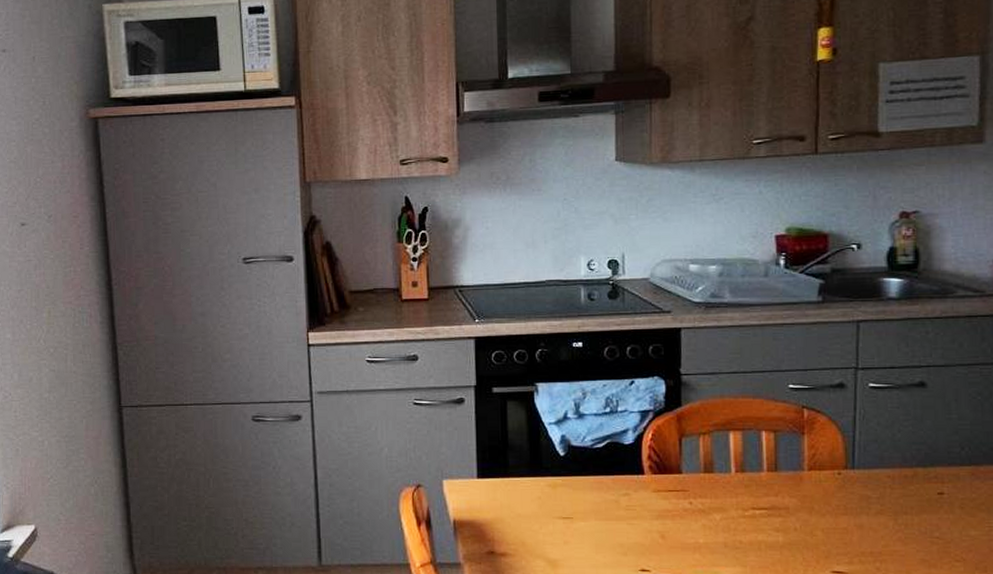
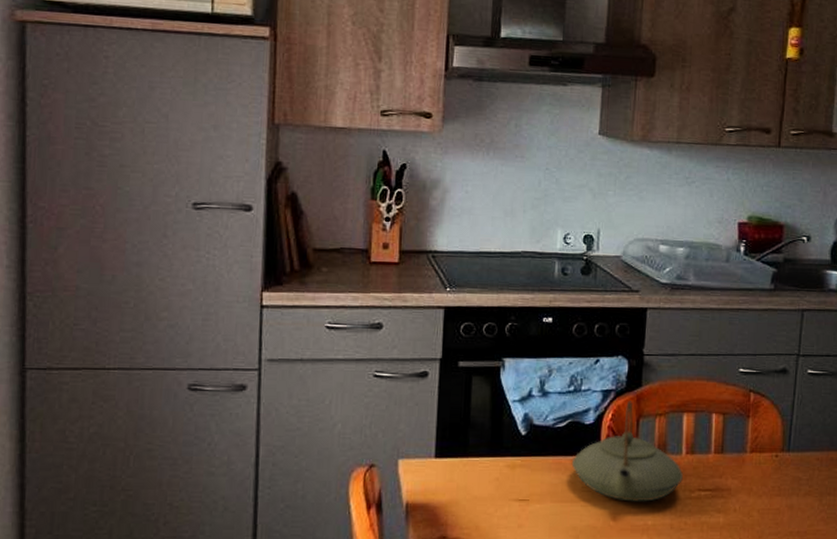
teapot: none [613,420,735,520] -> present [571,401,684,502]

